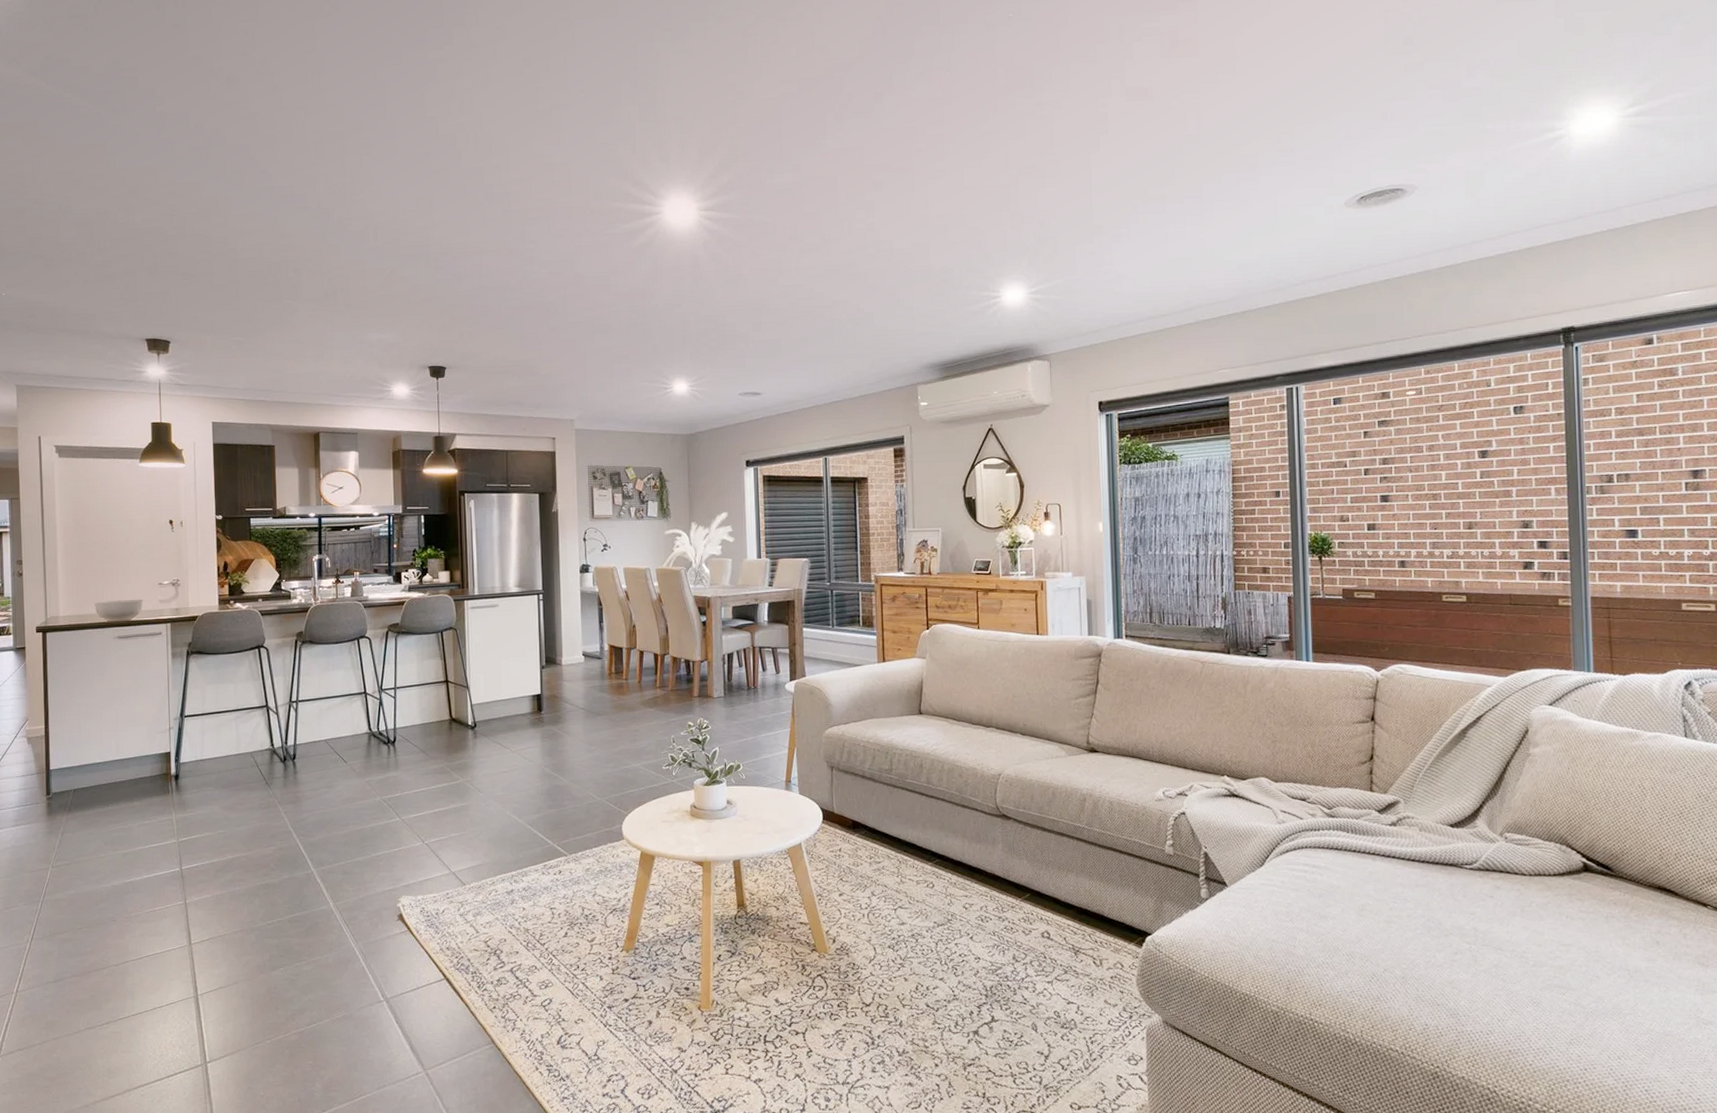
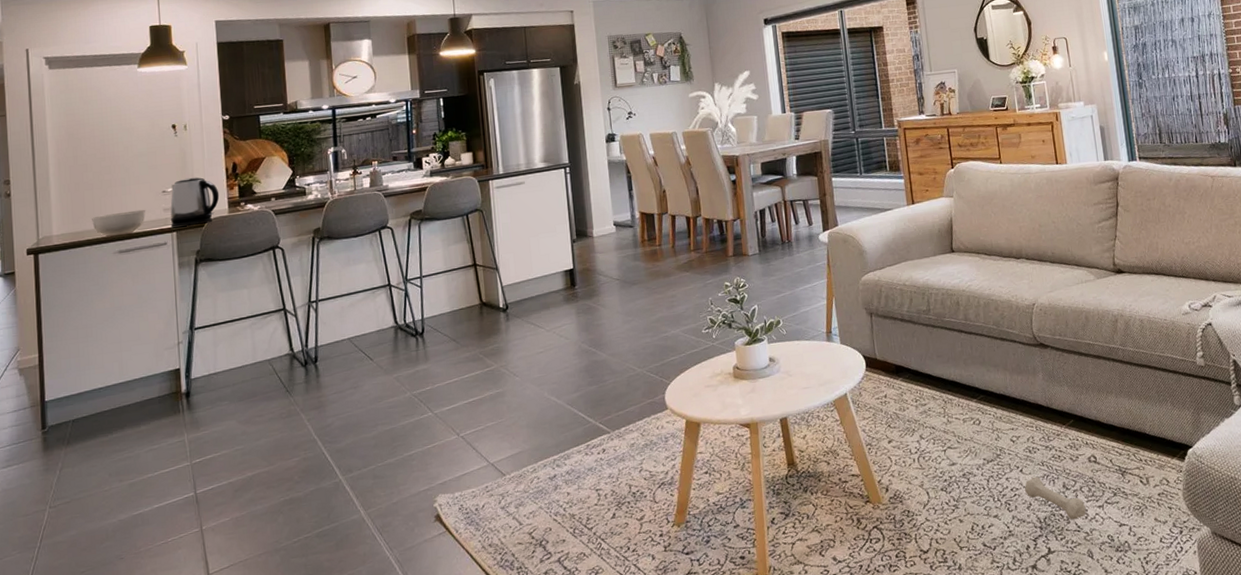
kettle: none [165,572,211,620] -> present [170,177,220,228]
dog toy: none [974,945,1035,992] -> present [1025,476,1086,520]

